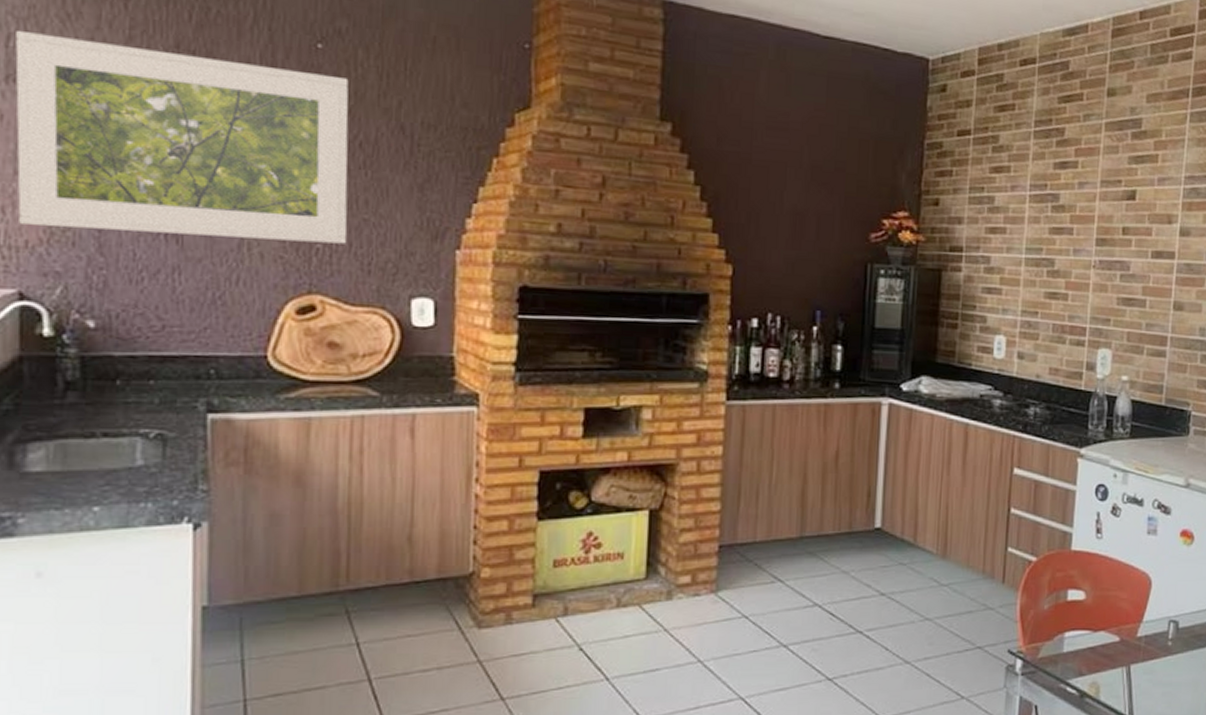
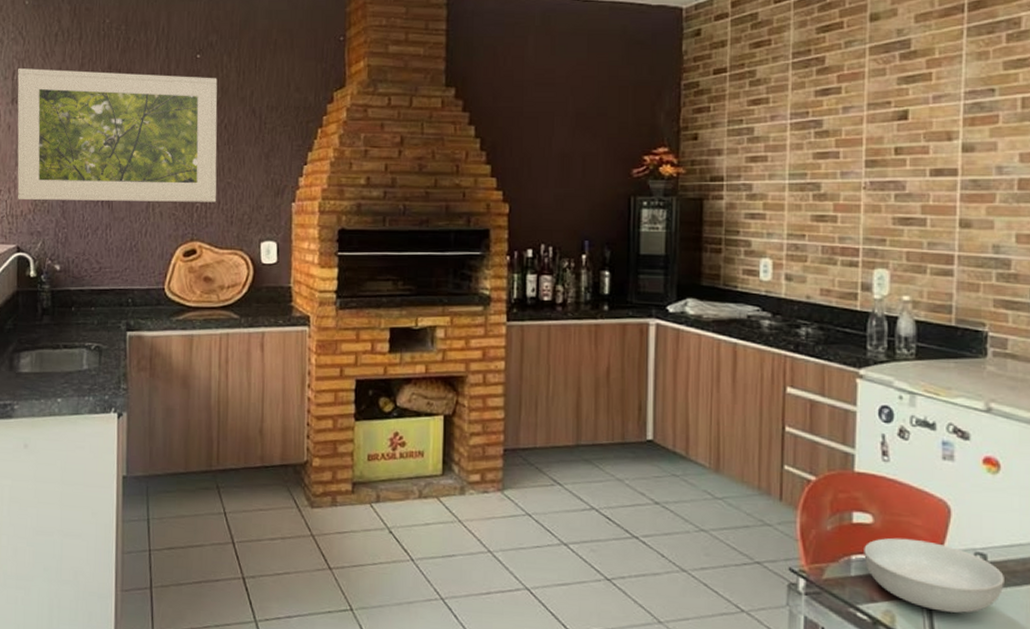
serving bowl: none [1075,612,1192,678] -> present [864,537,1004,613]

